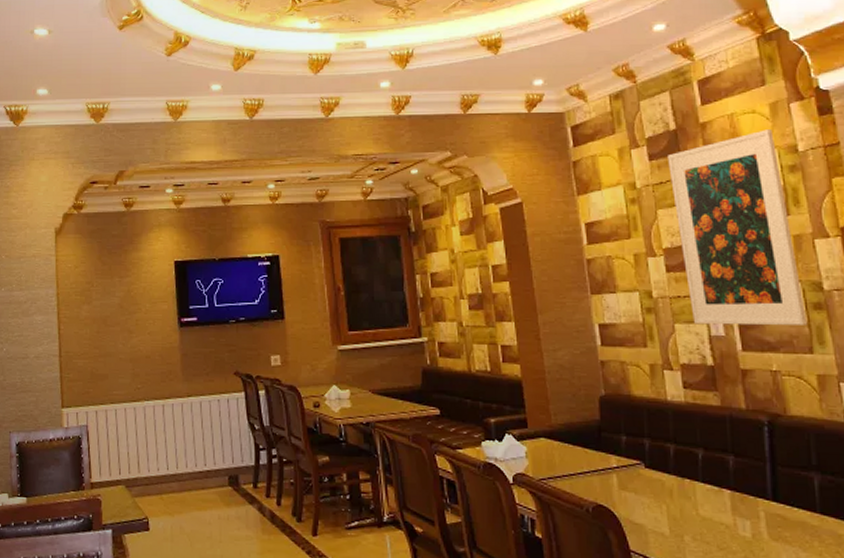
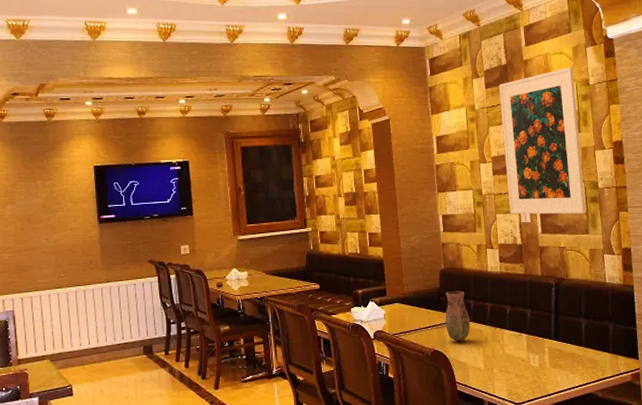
vase: none [609,425,647,495] -> present [445,290,470,342]

